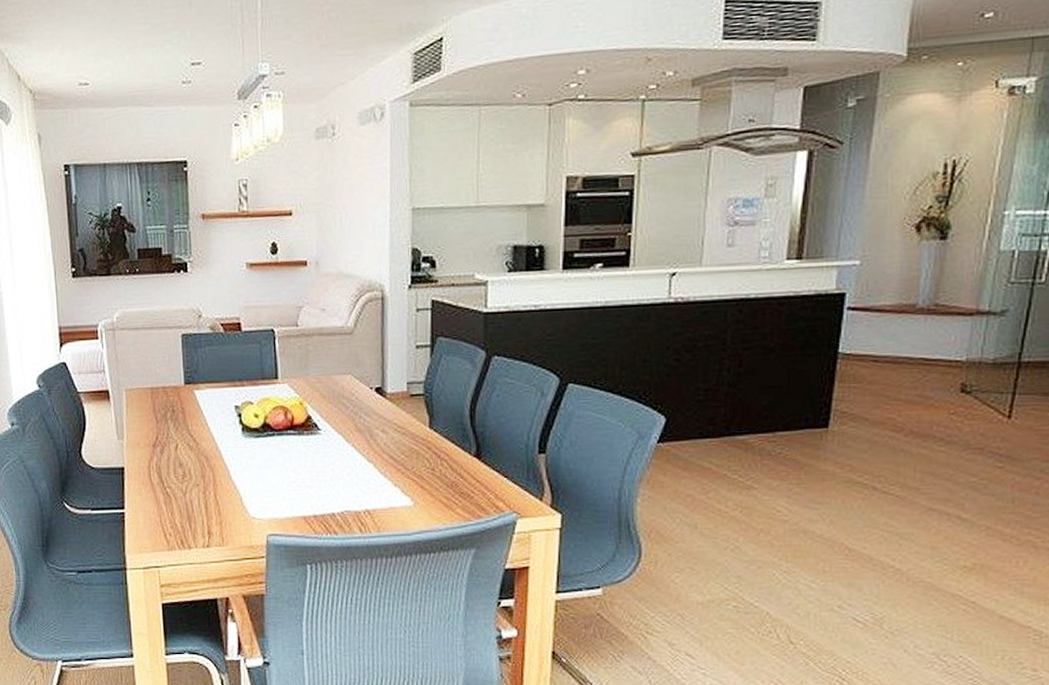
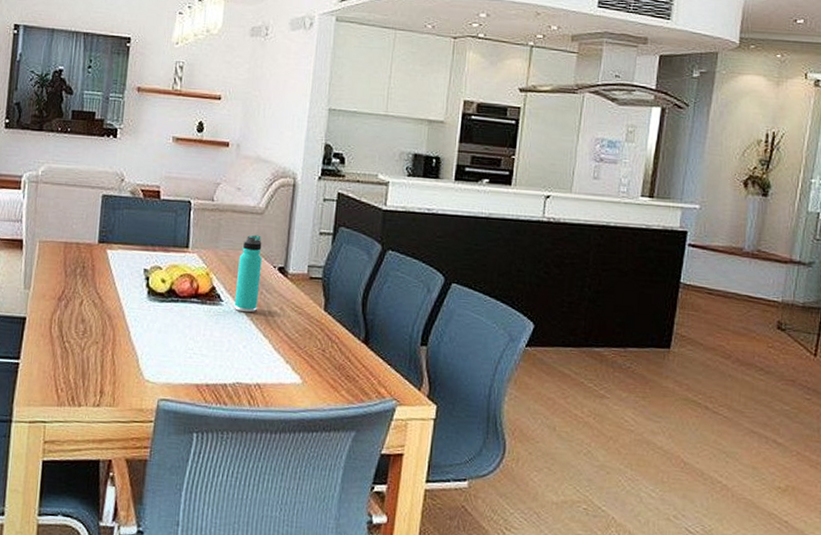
thermos bottle: none [332,356,358,439] -> present [234,234,262,313]

